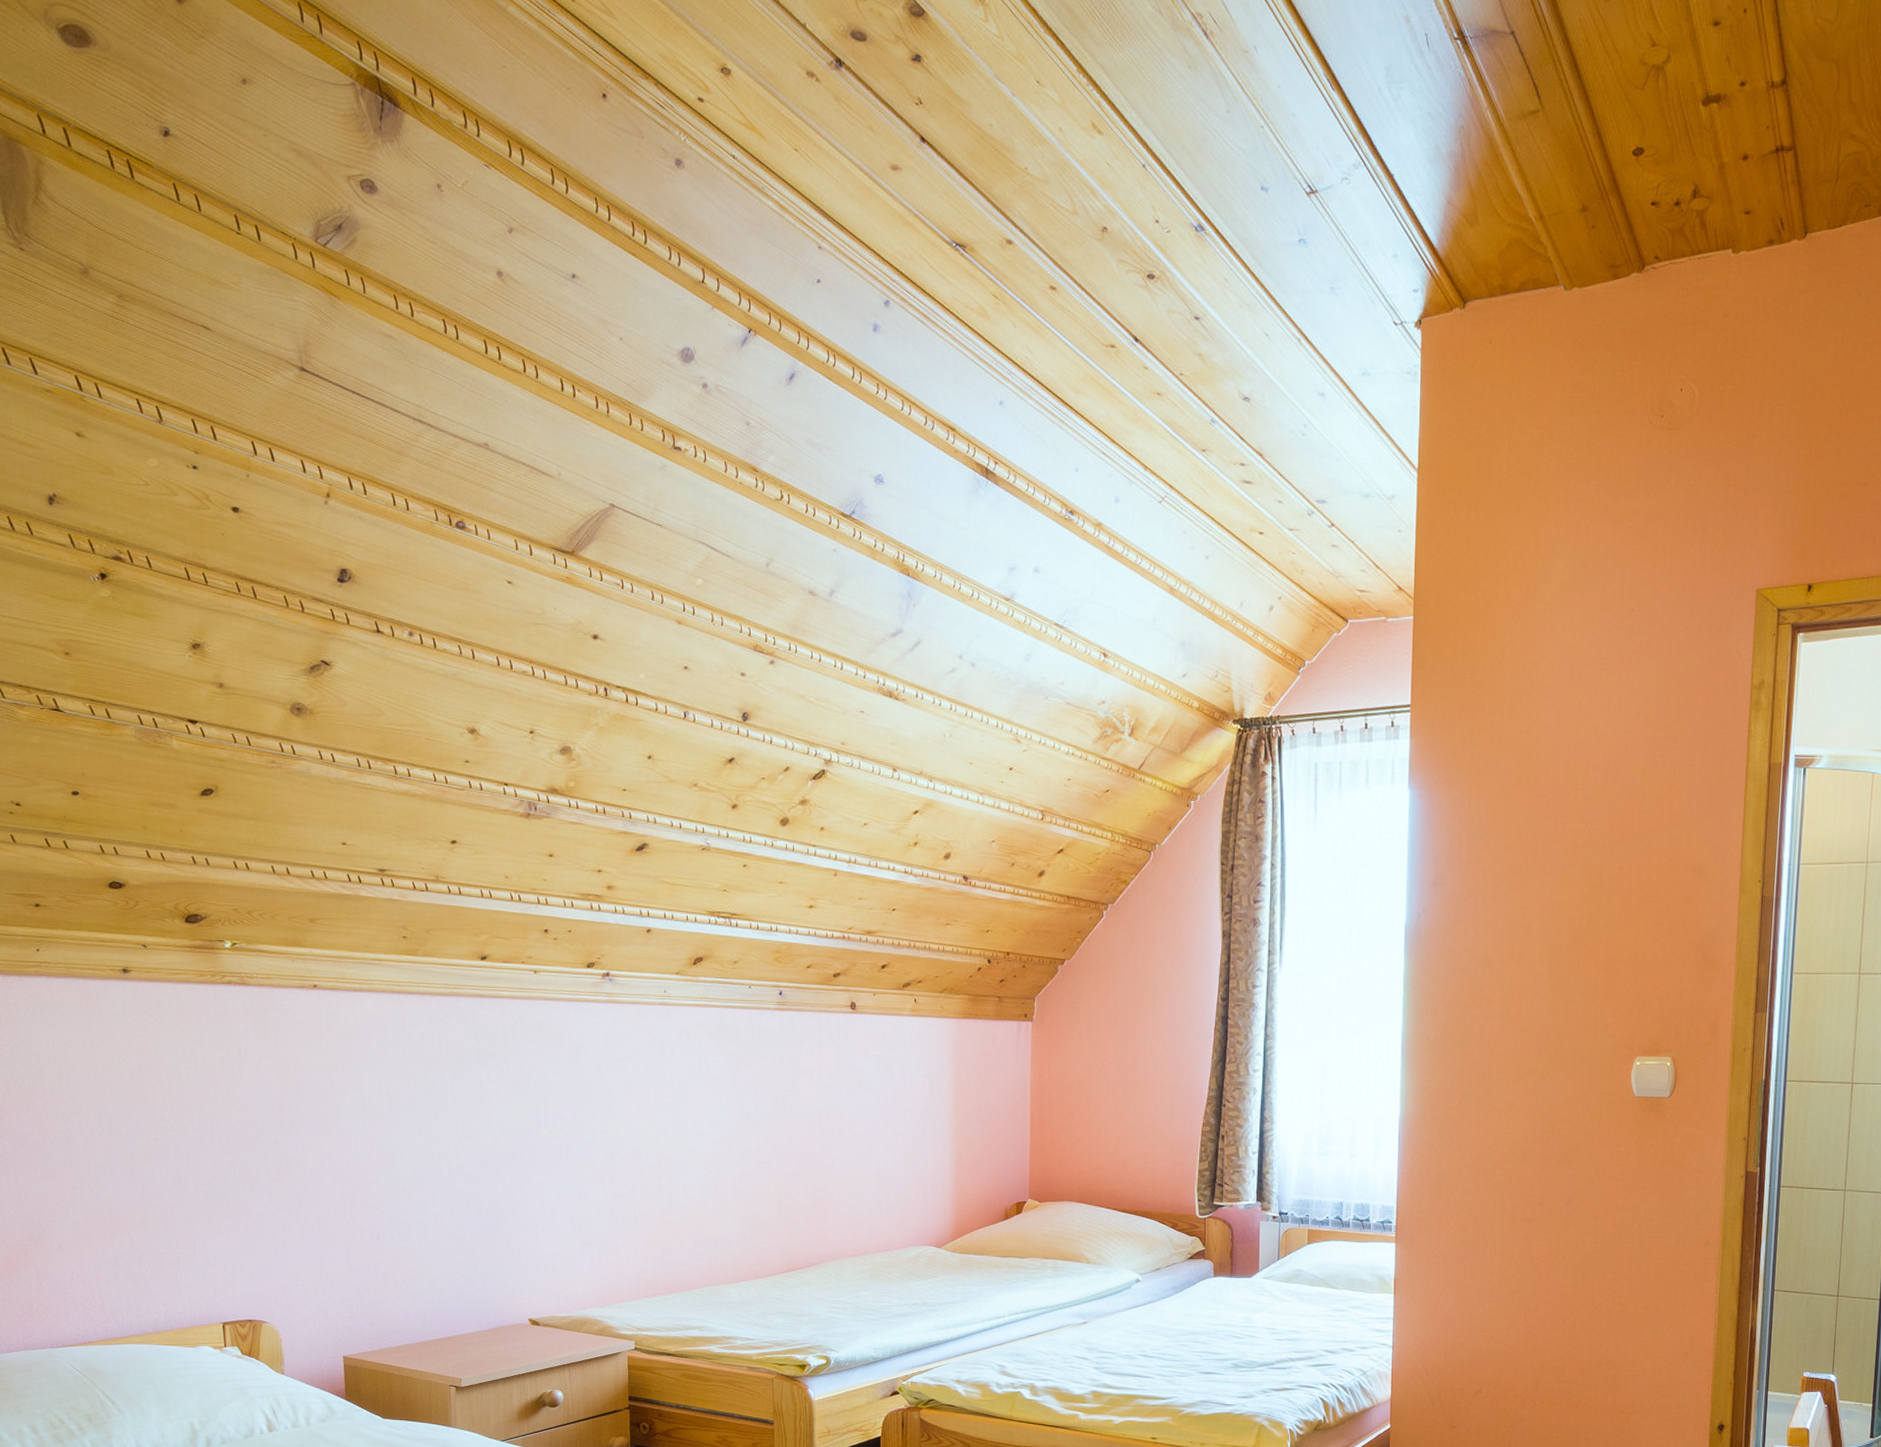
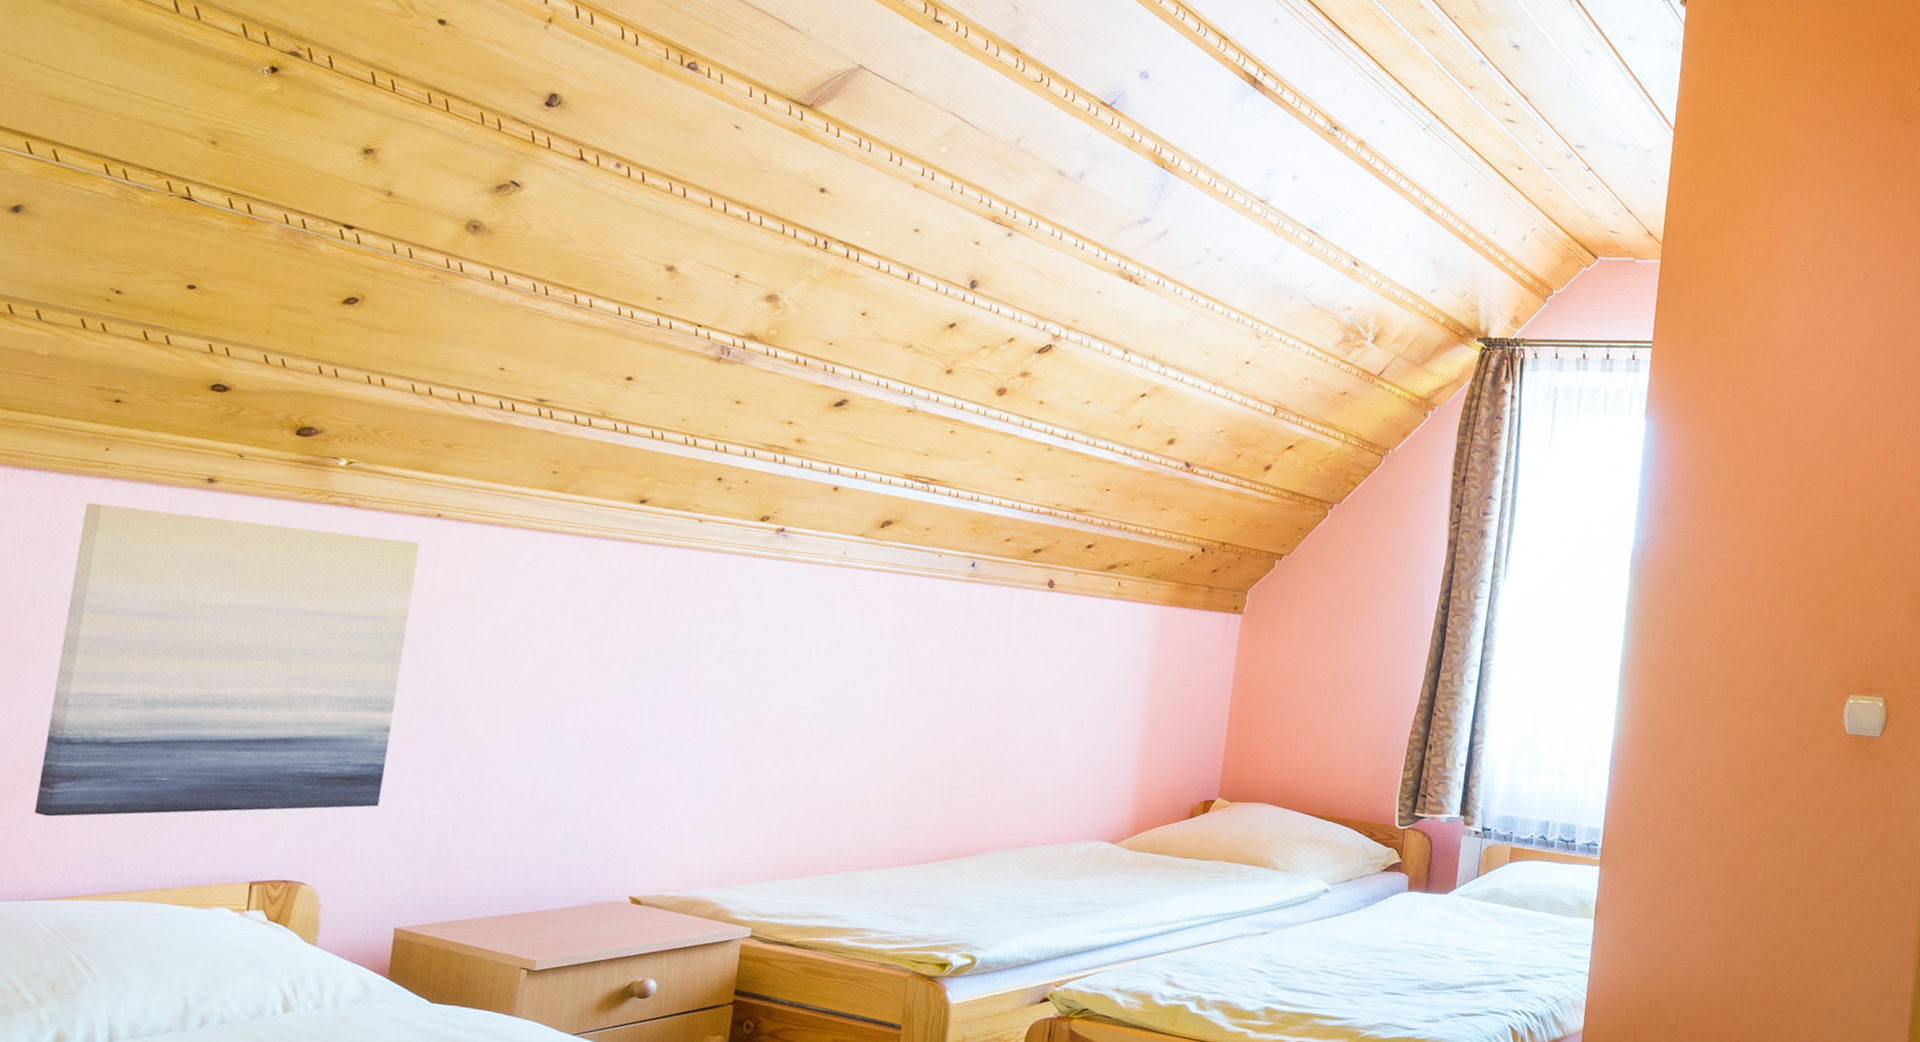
wall art: none [31,999,312,1276] -> present [34,502,421,817]

